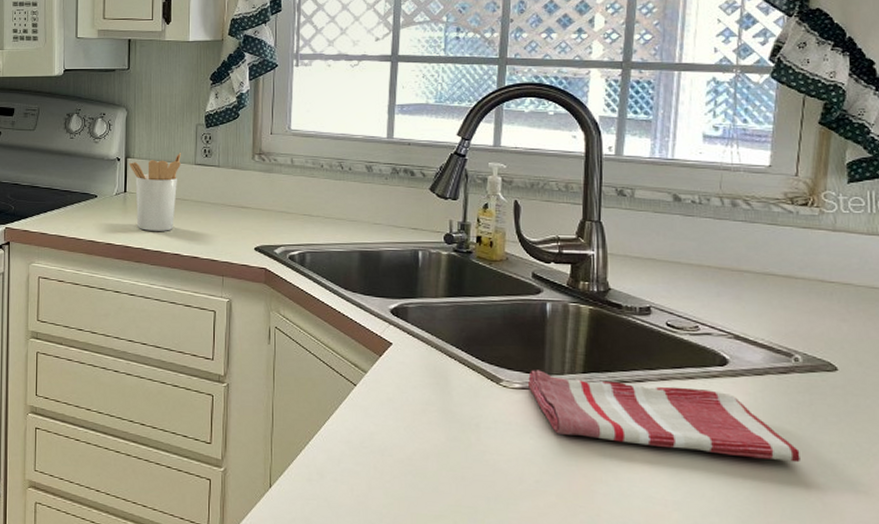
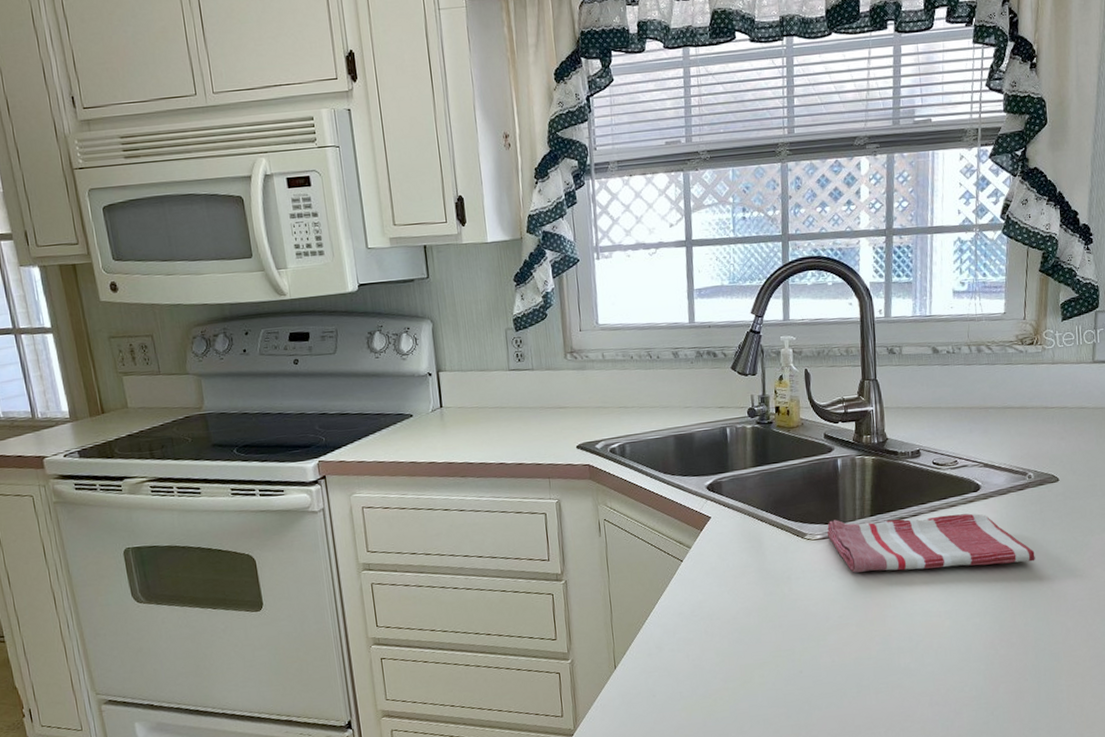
utensil holder: present [129,153,181,231] -> none [441,360,495,444]

